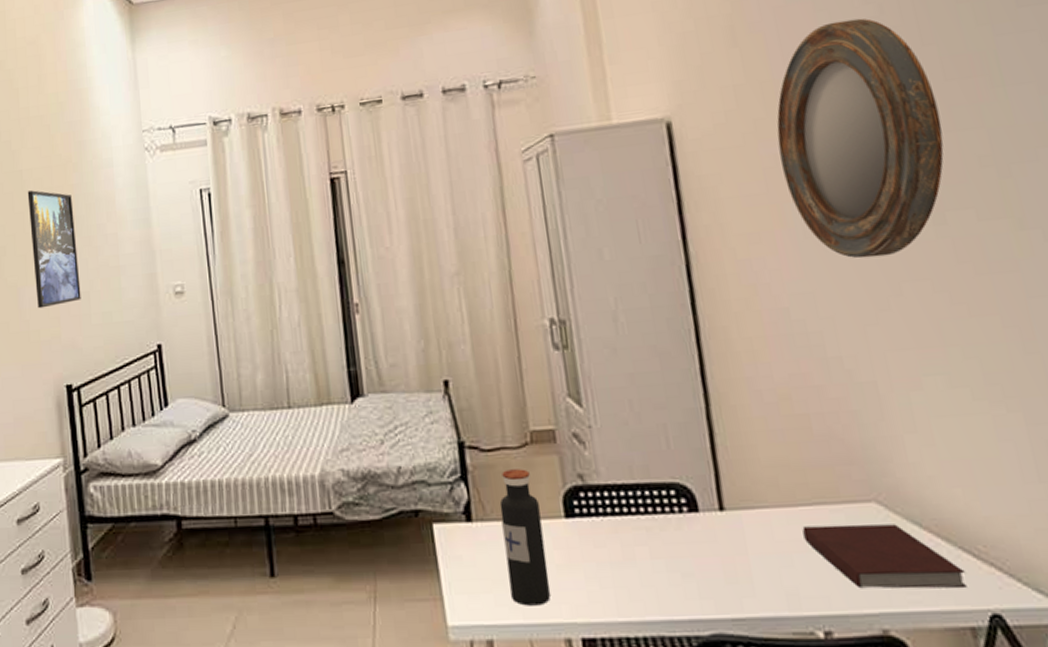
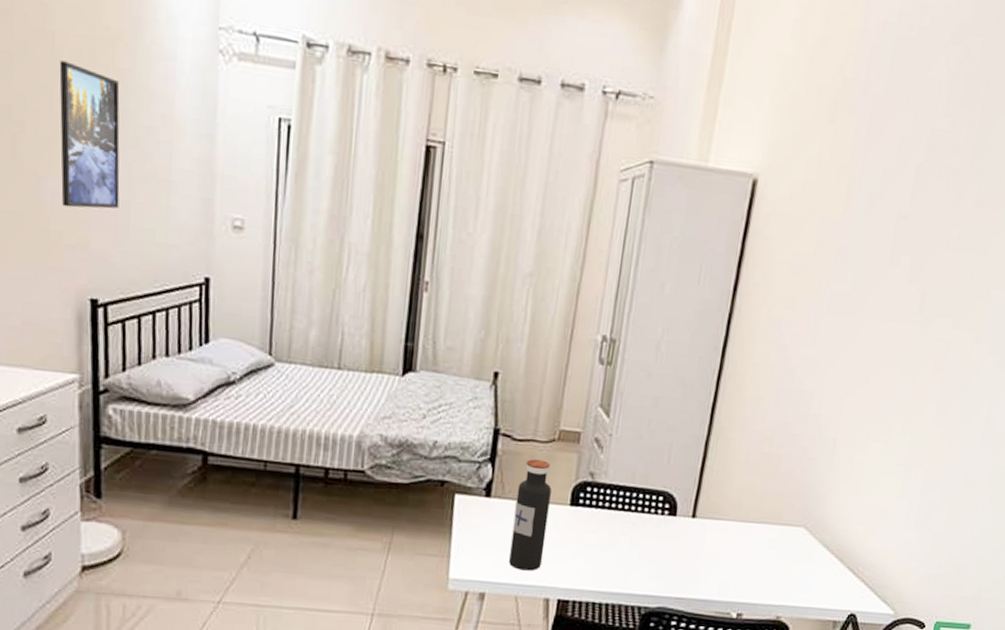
home mirror: present [776,18,944,259] -> none [828,125,965,342]
notebook: present [802,524,967,589] -> none [746,538,845,594]

